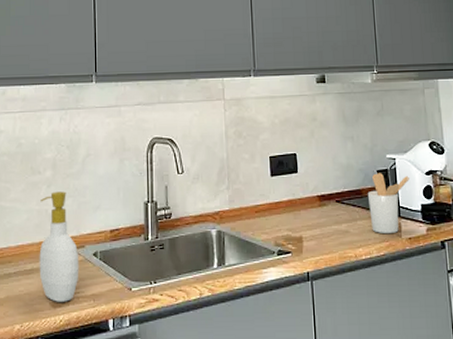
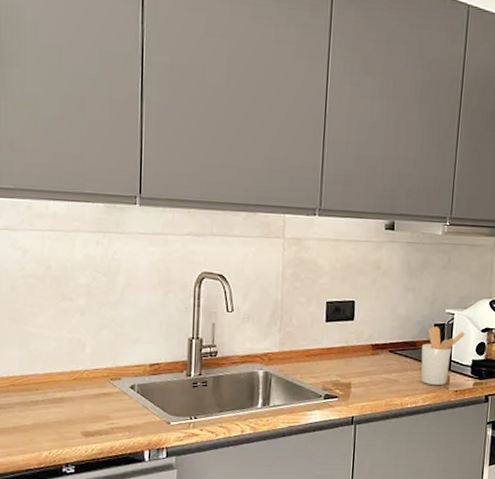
soap bottle: present [39,191,79,302] -> none [70,320,115,432]

